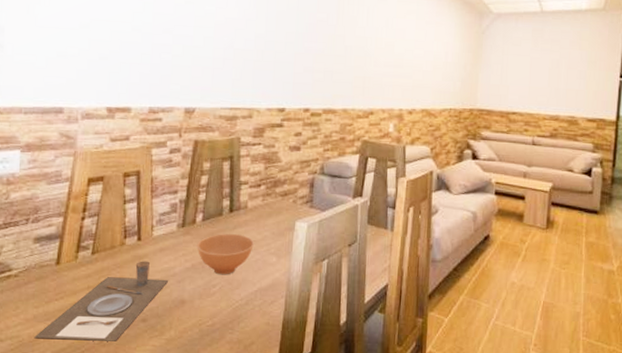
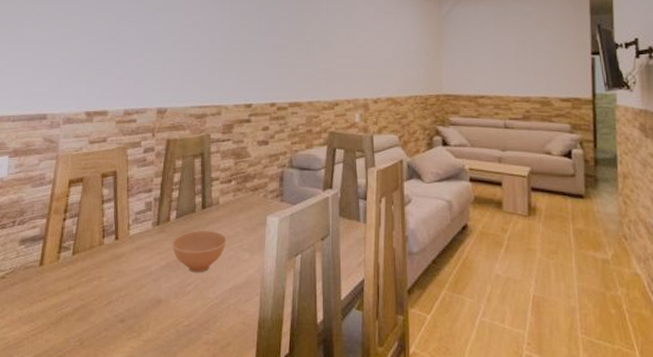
place setting: present [34,261,168,341] -> none [19,260,144,343]

